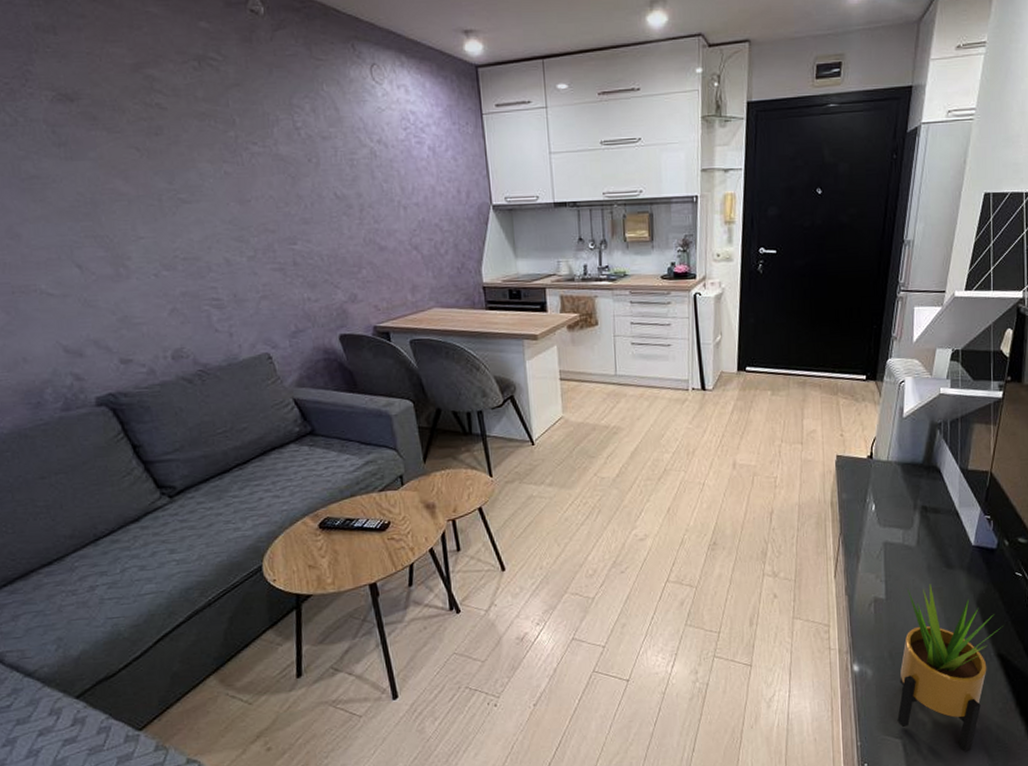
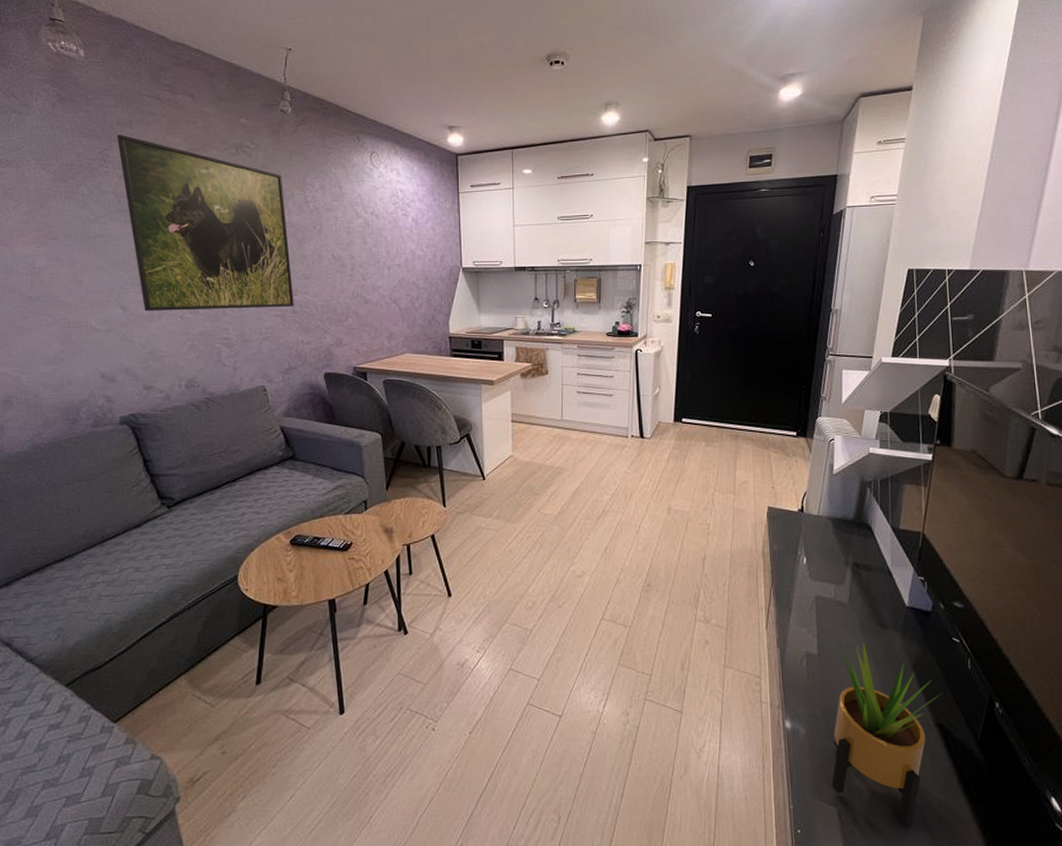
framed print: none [37,43,294,270] -> present [116,134,294,312]

